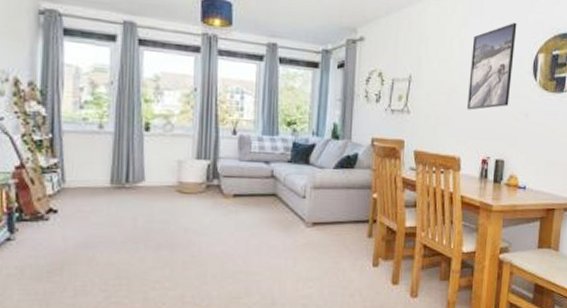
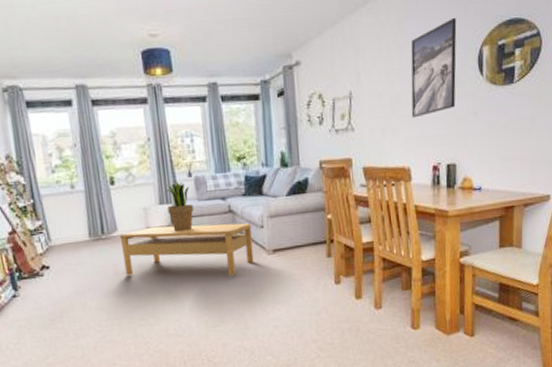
coffee table: none [145,181,292,244] -> present [119,223,254,276]
potted plant: none [204,136,234,191] -> present [164,180,194,232]

